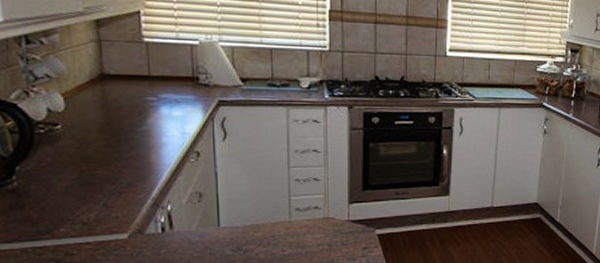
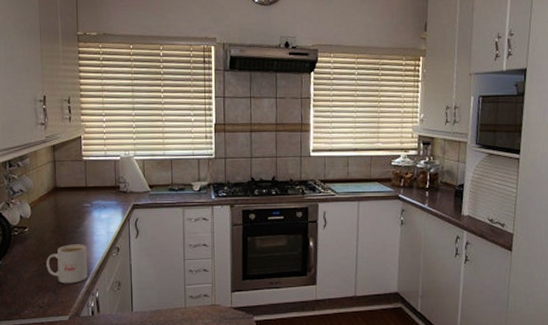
mug: none [91,146,154,195] -> present [46,244,87,284]

